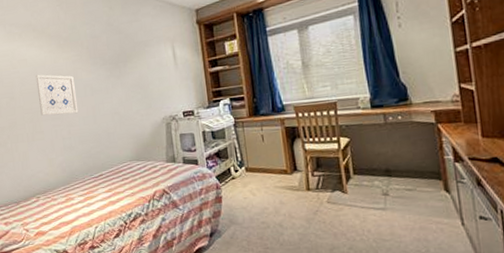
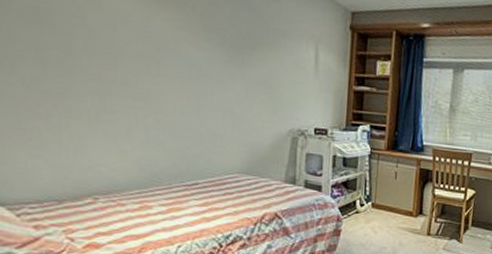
wall art: present [35,74,79,116] -> none [113,29,176,99]

